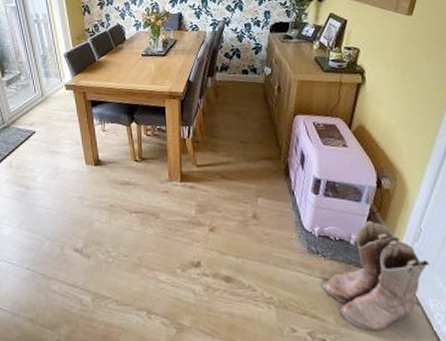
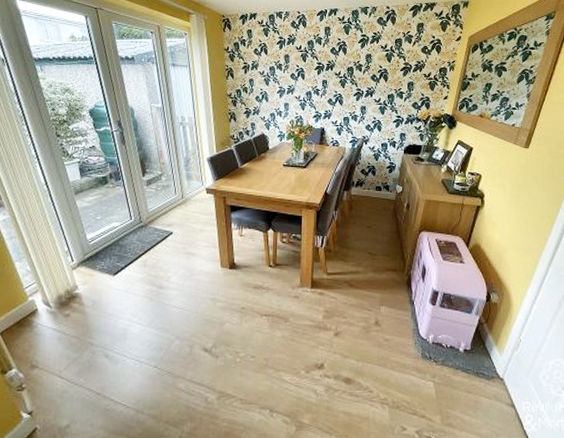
boots: present [322,220,430,331] -> none [432,330,525,430]

